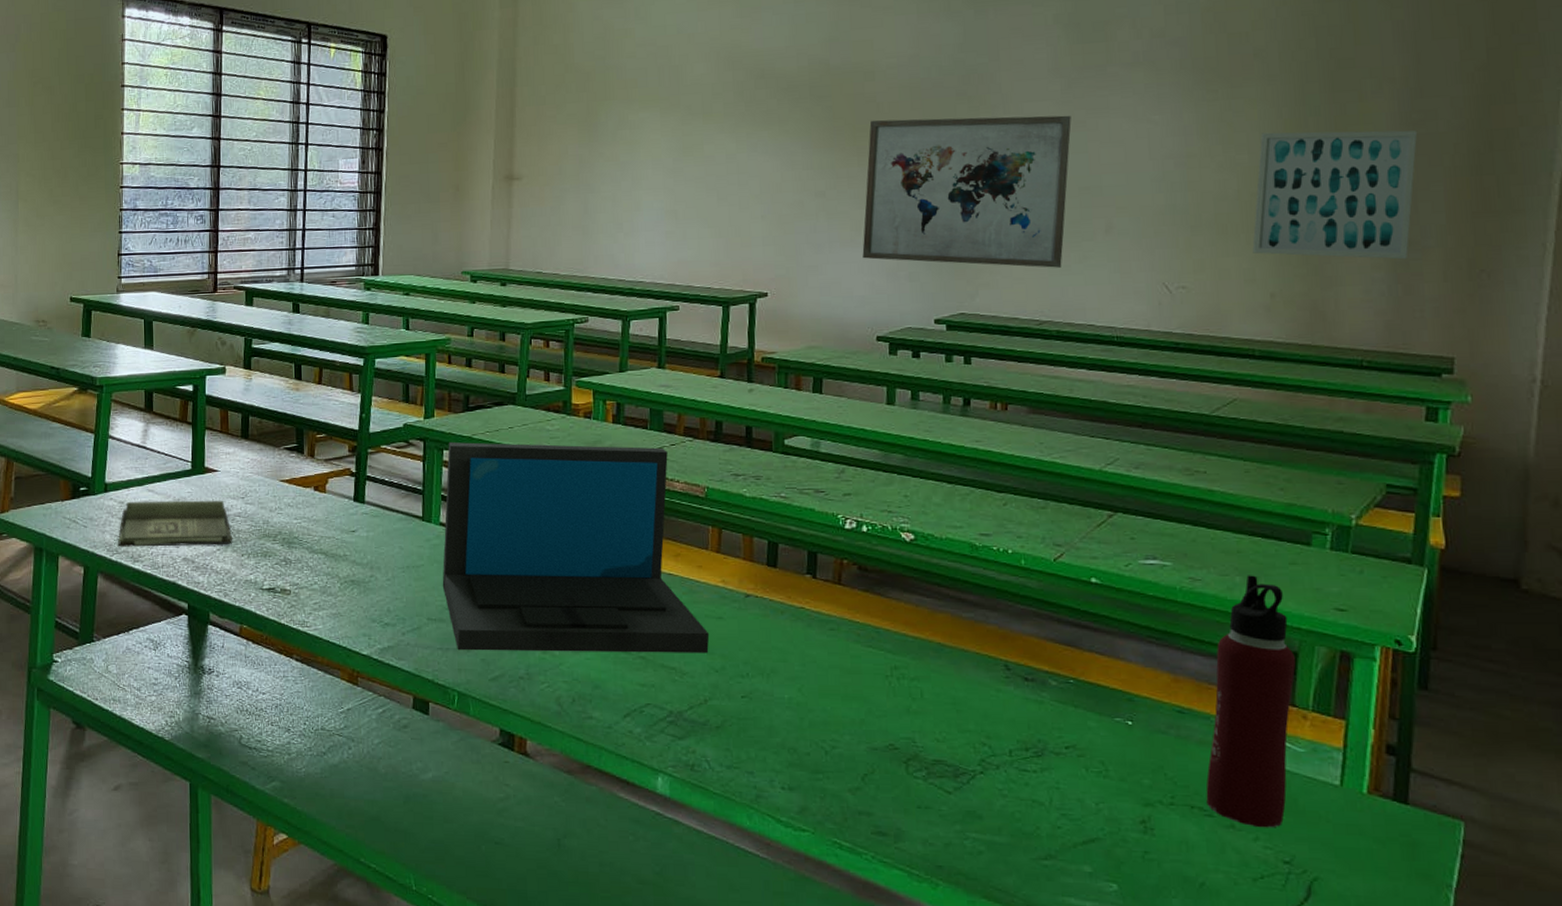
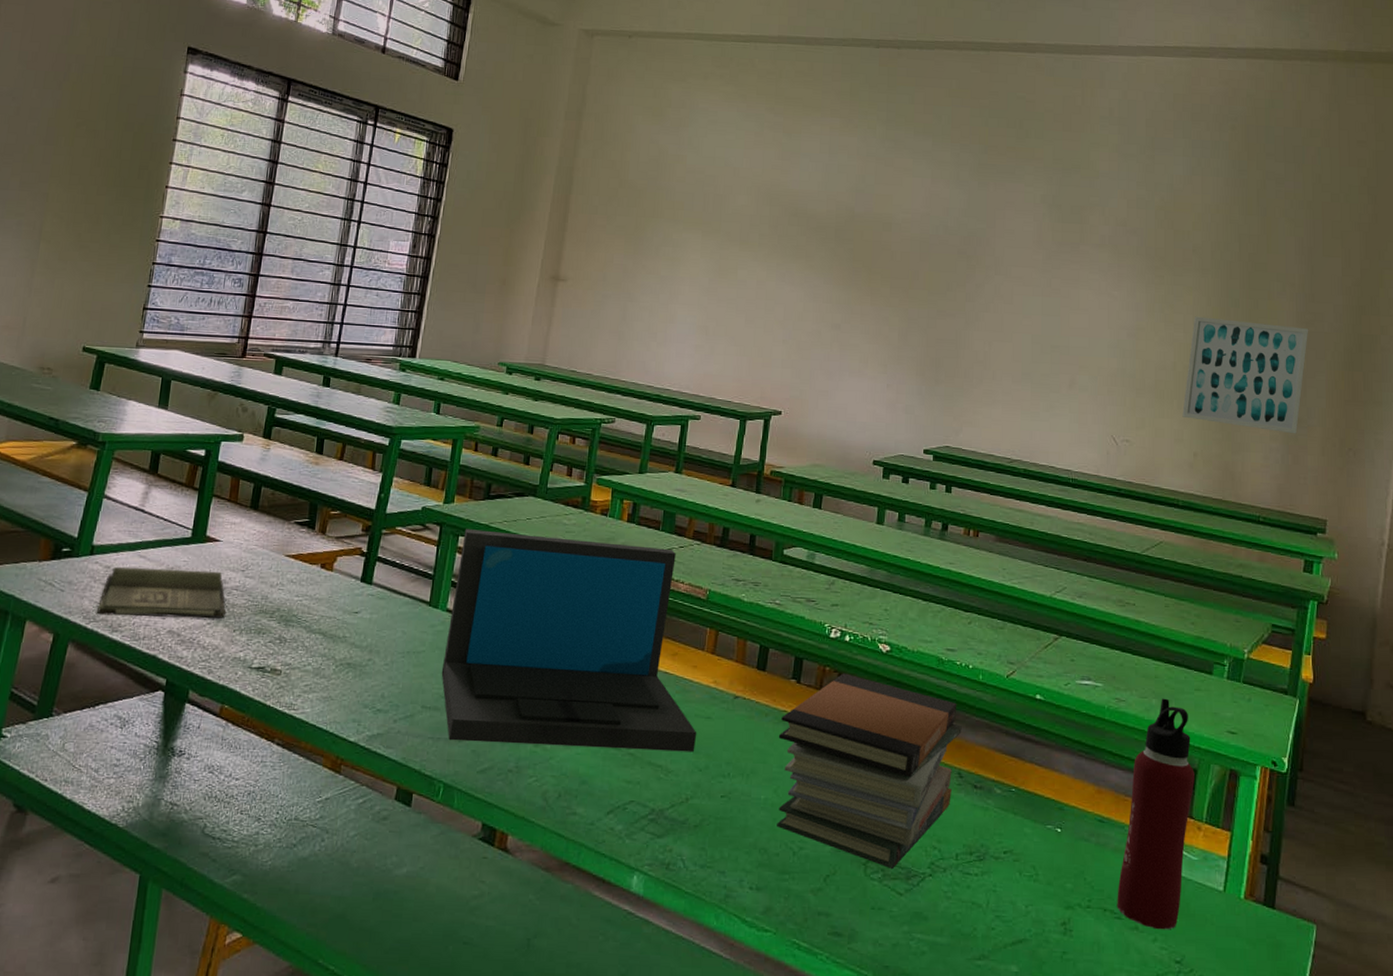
book stack: none [797,565,1005,767] -> present [777,673,962,870]
wall art: present [862,115,1072,268] -> none [867,266,1049,414]

